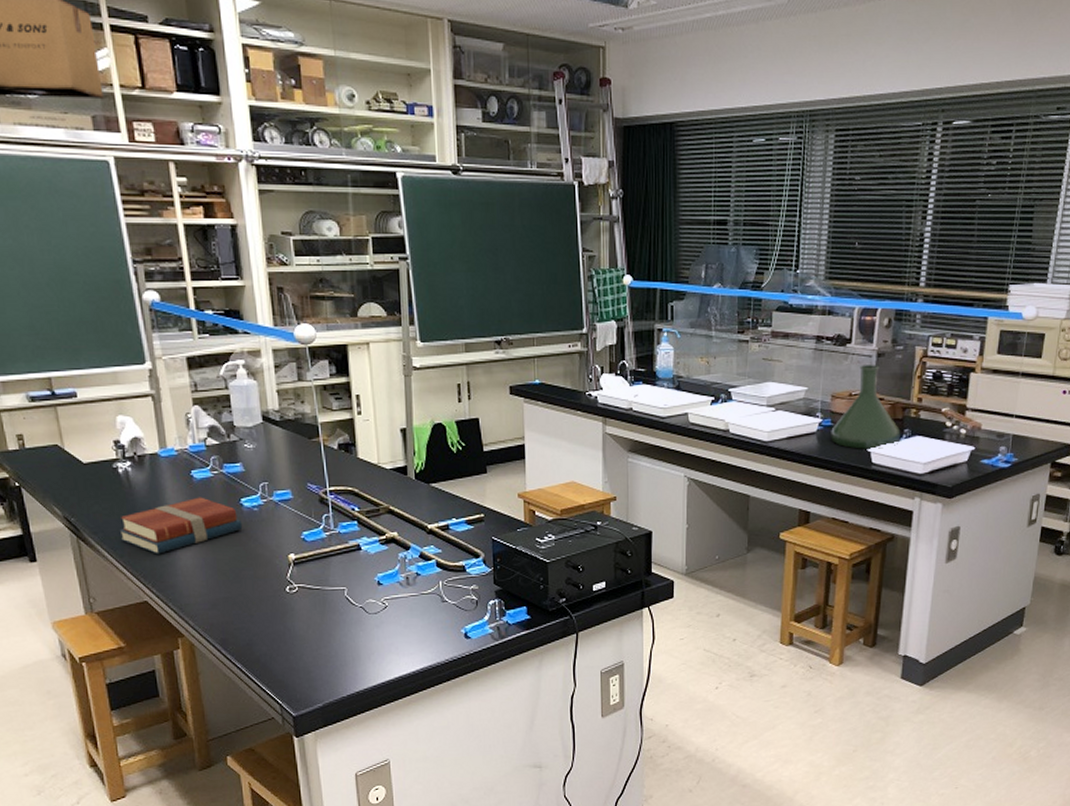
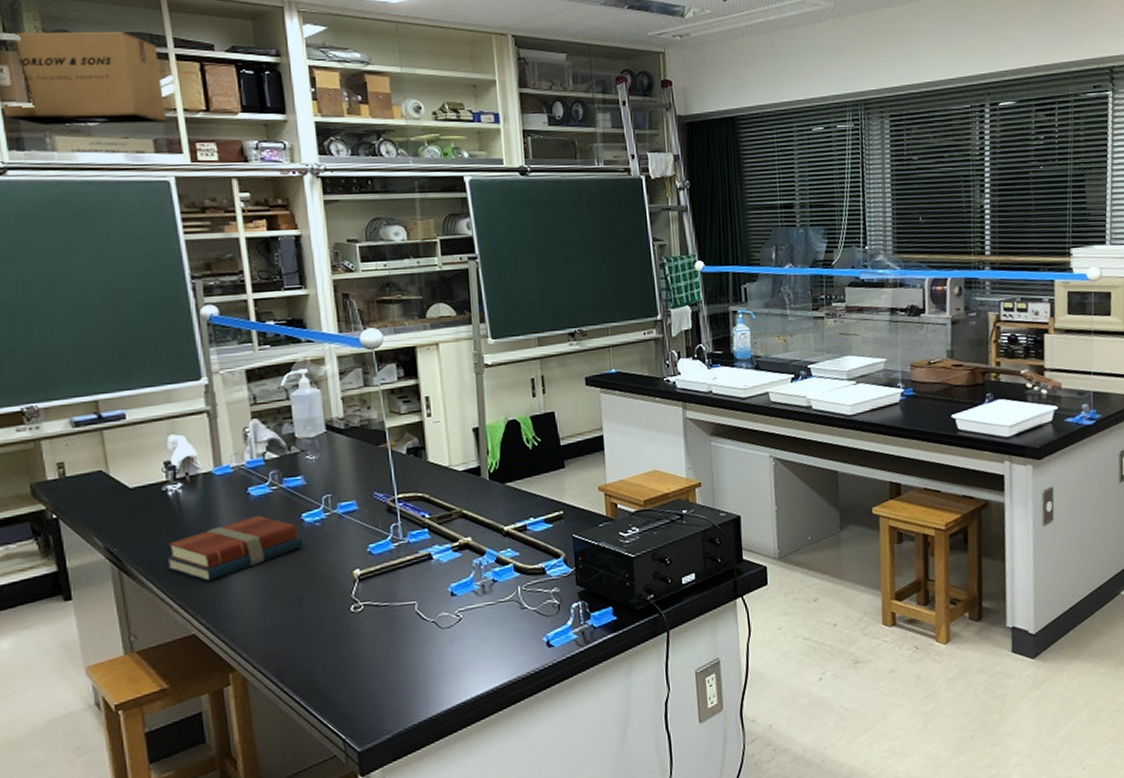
flask: present [831,365,901,449] -> none [913,332,984,417]

